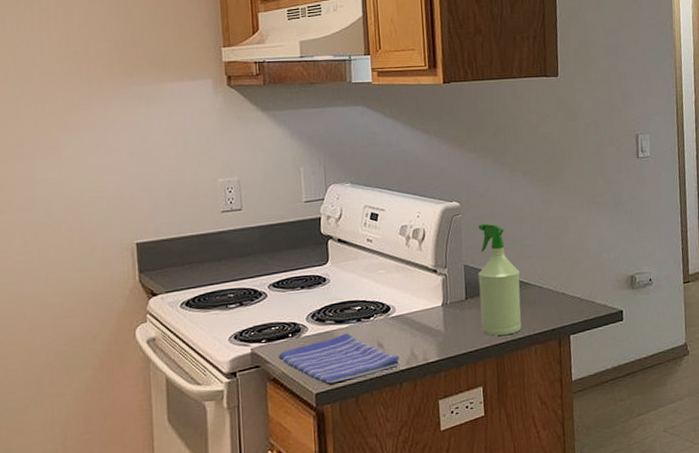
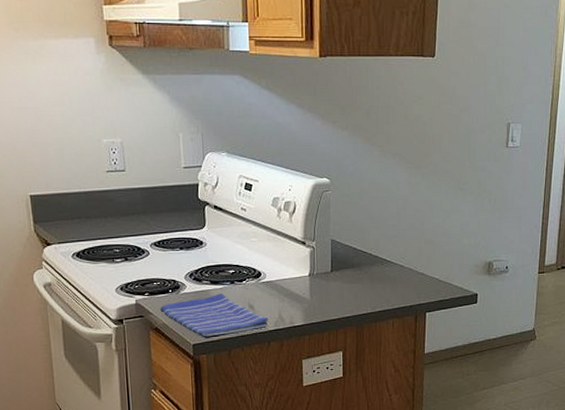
spray bottle: present [478,223,522,336] -> none [344,202,384,308]

